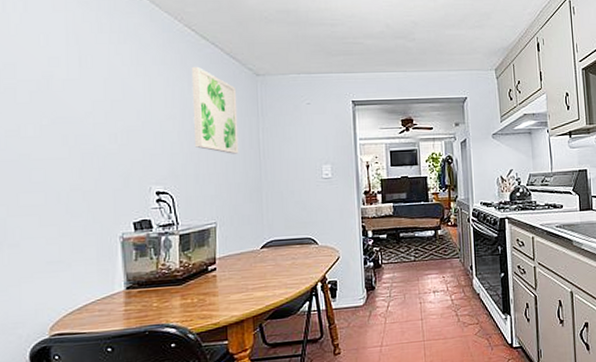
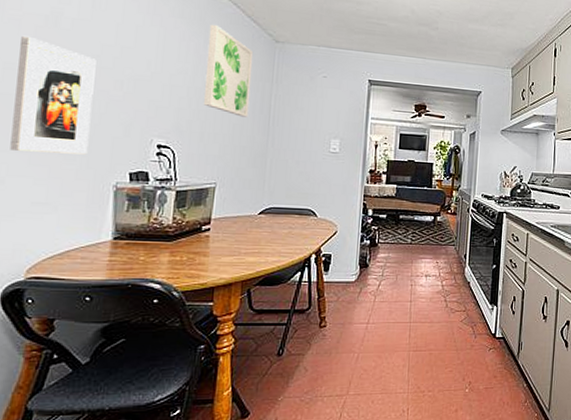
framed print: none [18,102,92,214] -> present [10,35,96,155]

